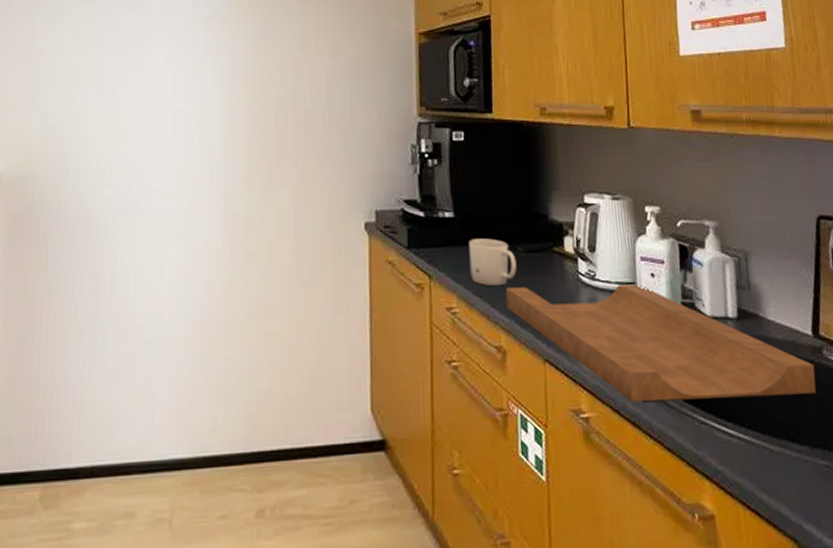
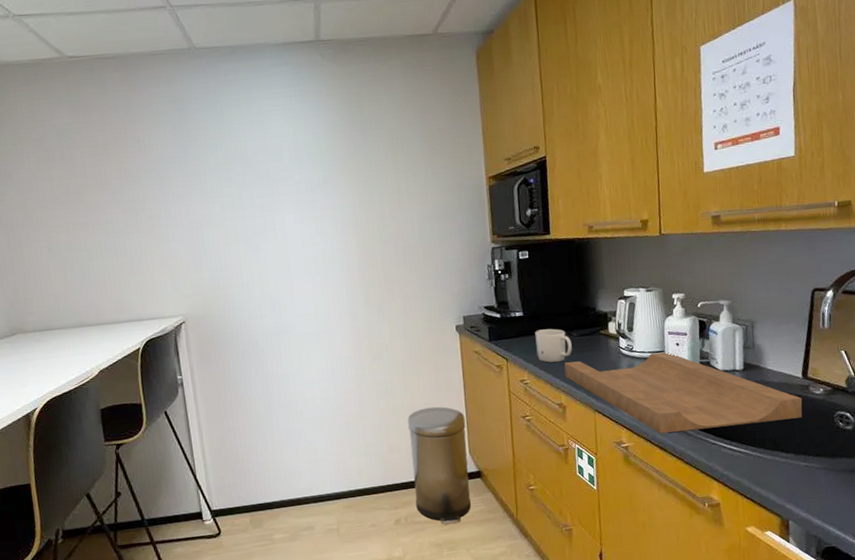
pedal bin: none [289,337,369,523] -> present [408,406,471,525]

